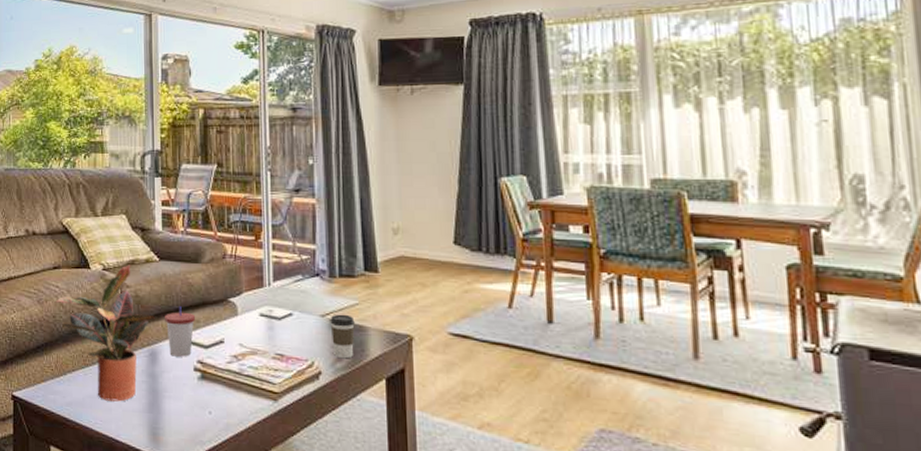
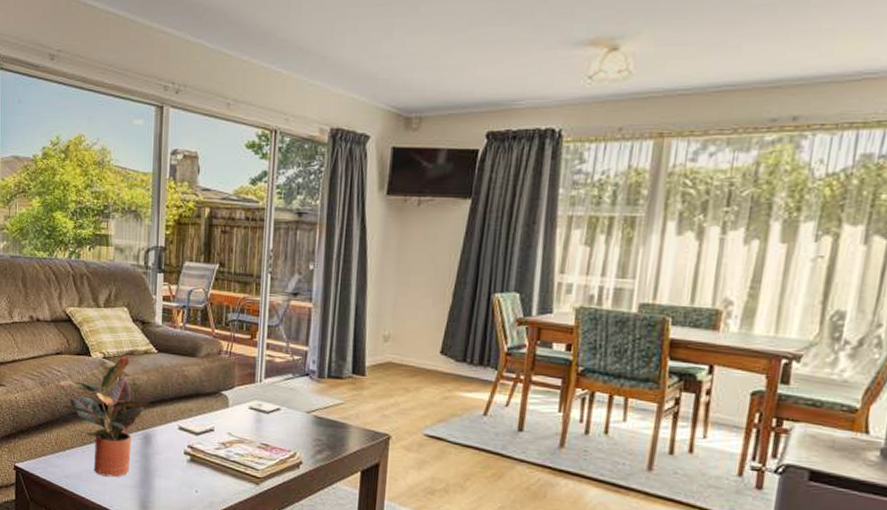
cup: present [165,306,195,357] -> none [160,396,188,442]
coffee cup: present [330,314,355,359] -> none [314,411,338,452]

